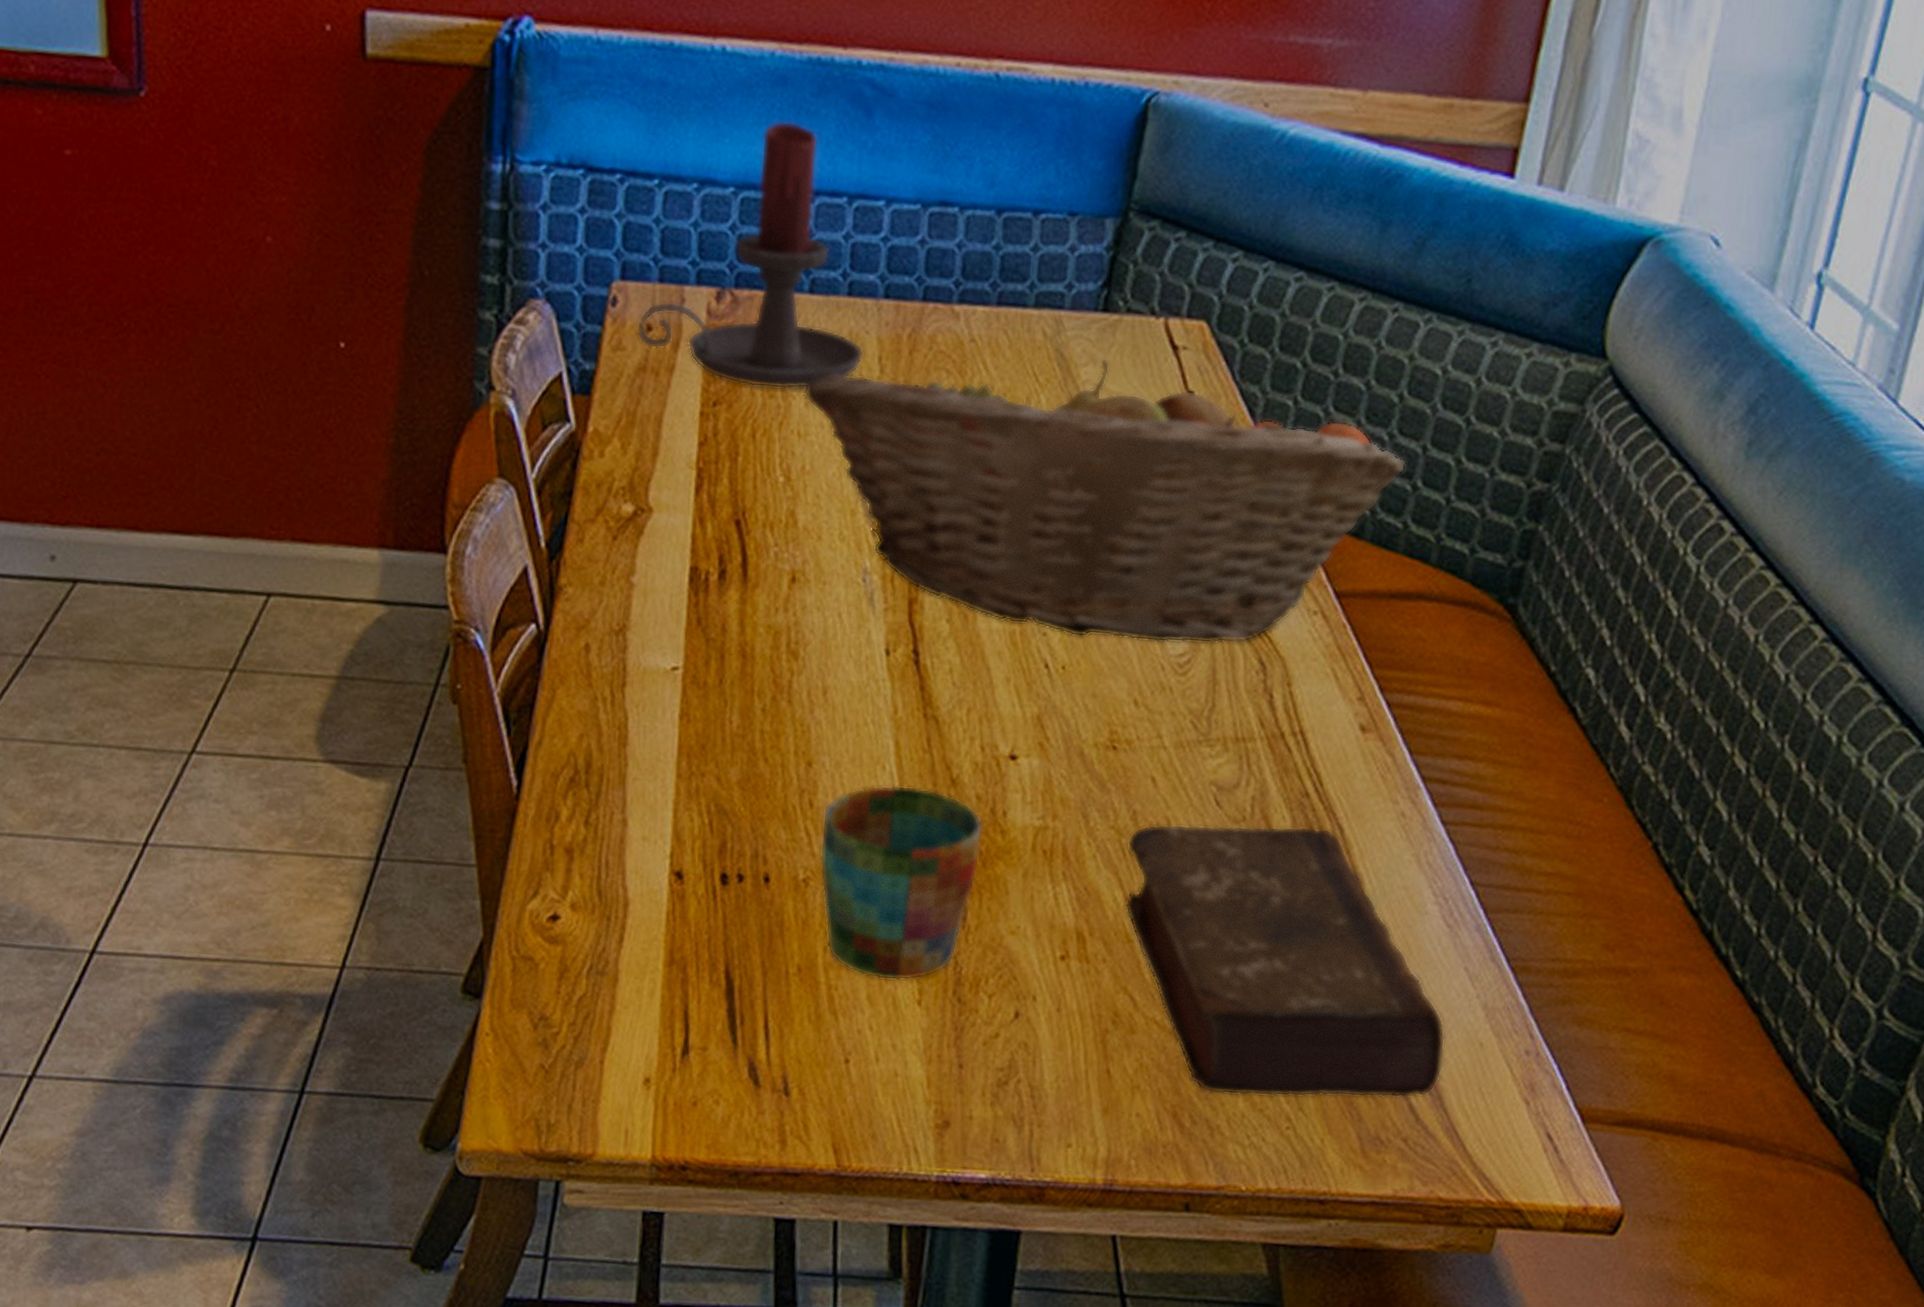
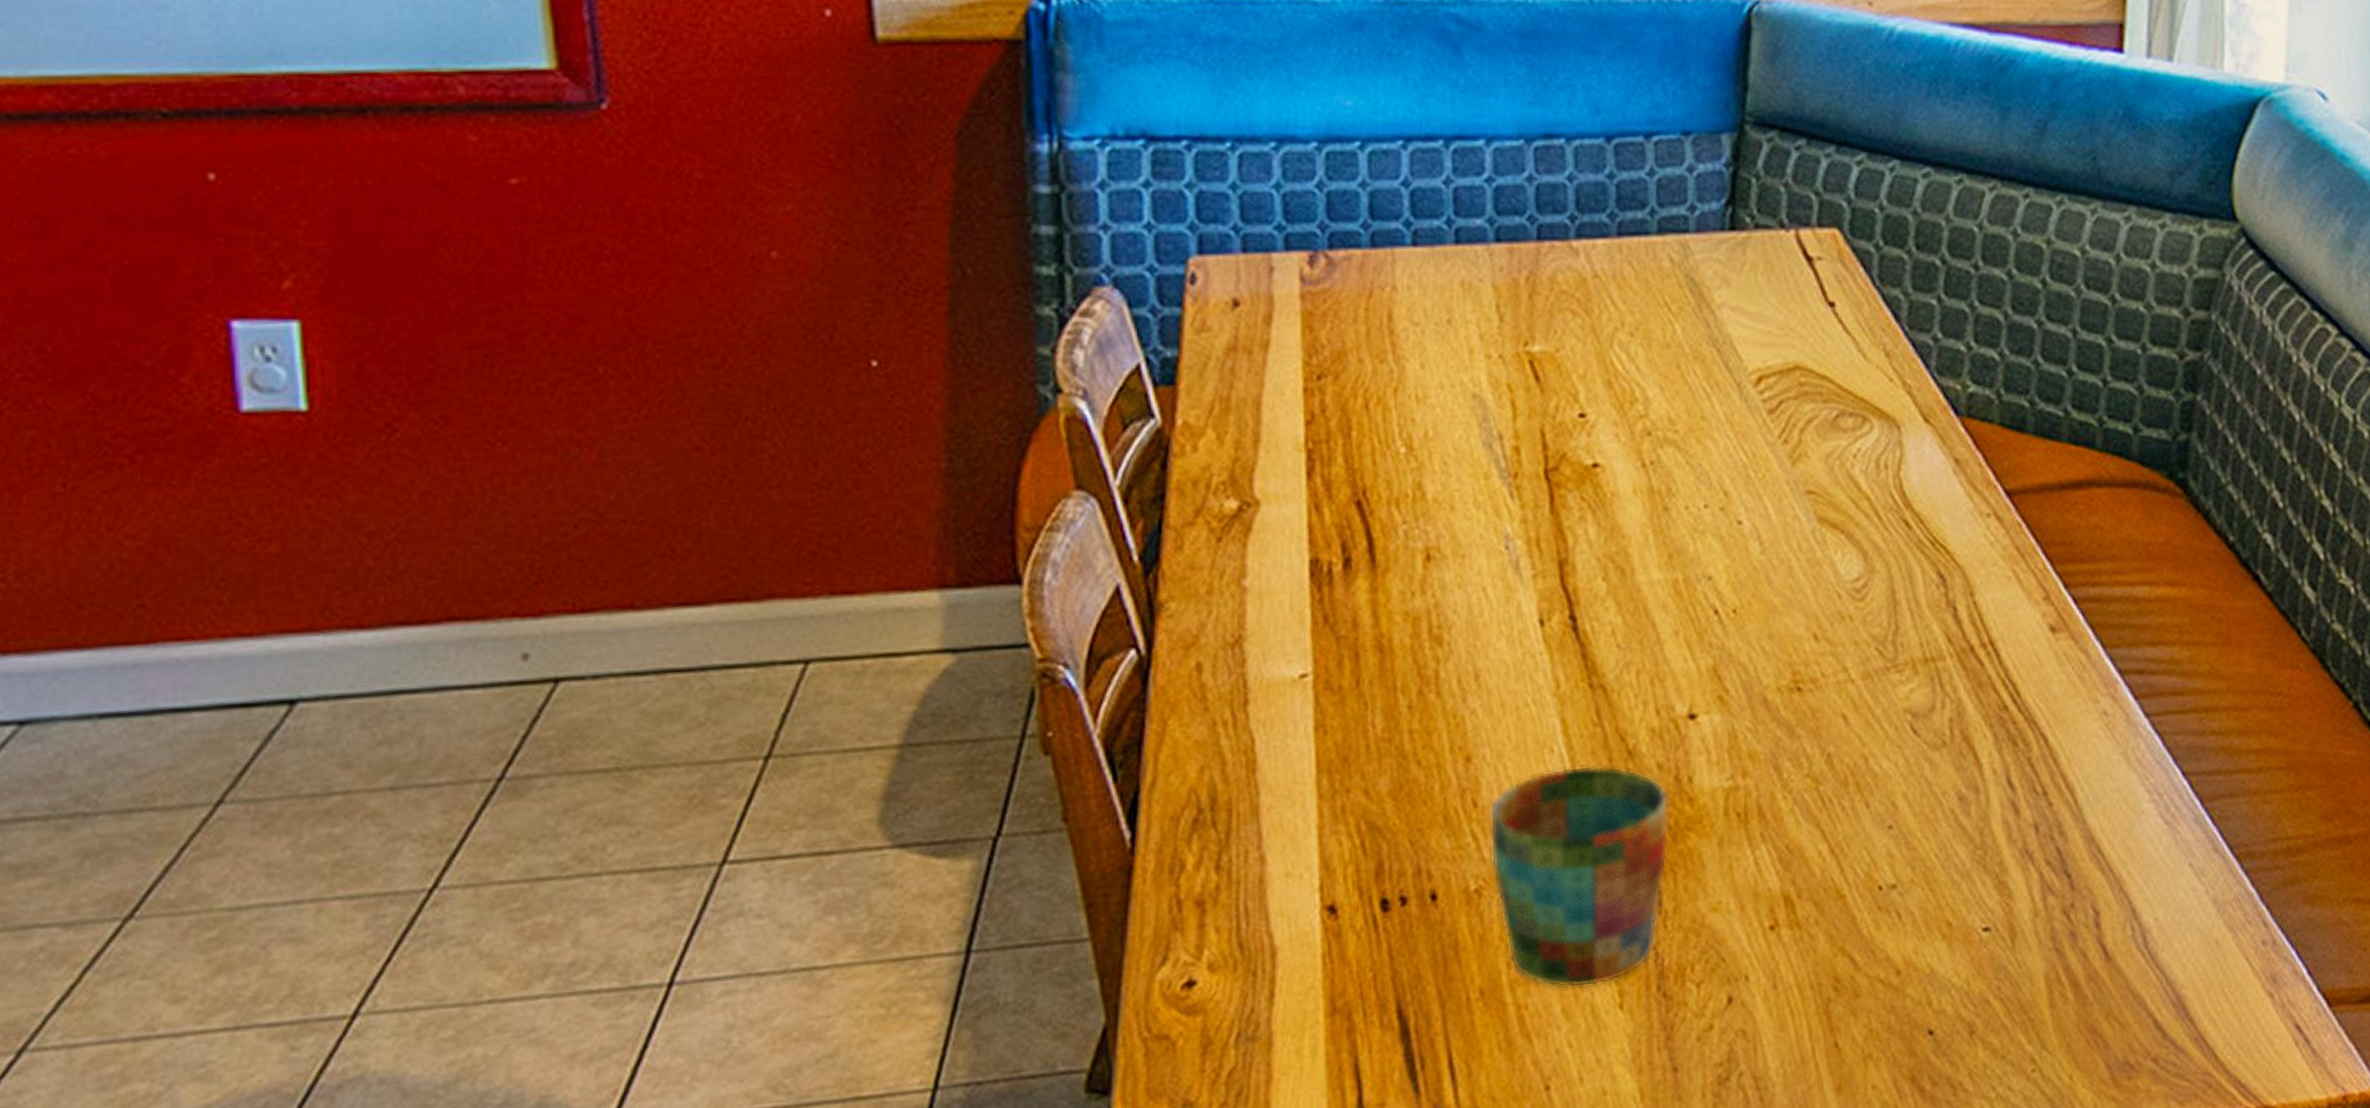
candle holder: present [636,121,865,390] -> none [1221,66,1481,354]
fruit basket: present [803,359,1407,644] -> none [1417,280,2059,576]
book: present [1125,824,1446,1098] -> none [1825,740,2182,1048]

